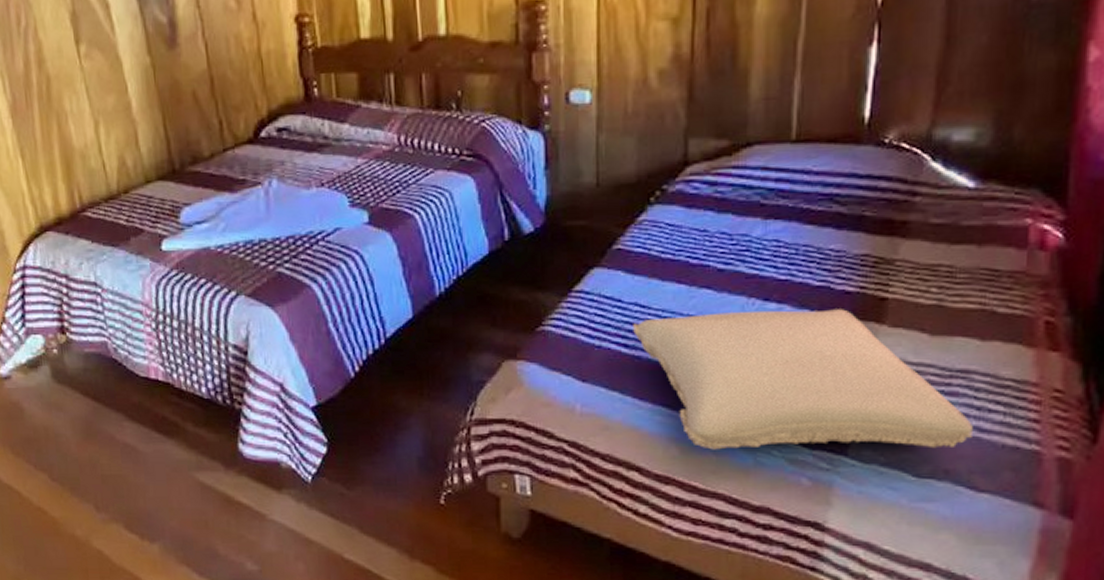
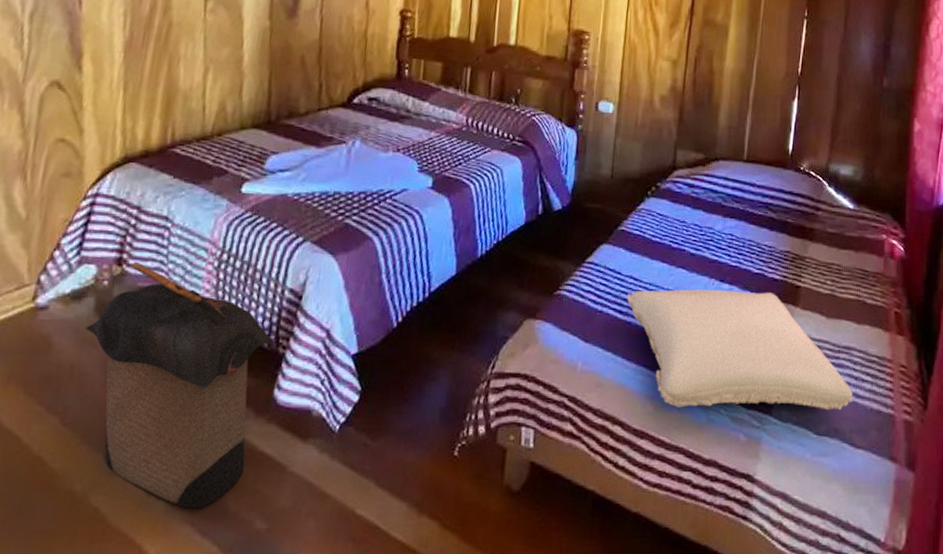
laundry hamper: none [48,330,231,552] -> present [85,262,276,509]

